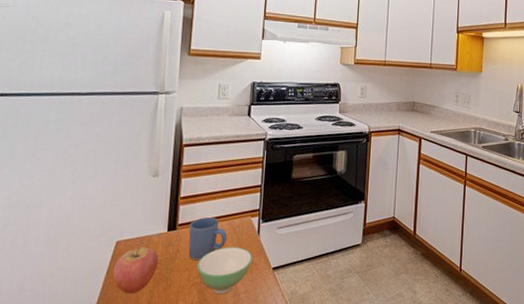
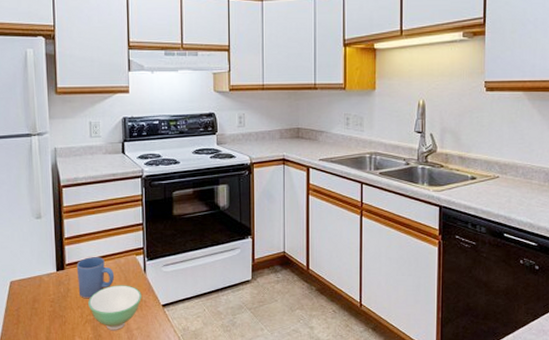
fruit: present [113,241,159,294] -> none [11,281,52,330]

